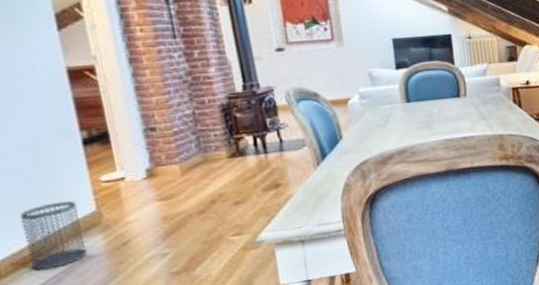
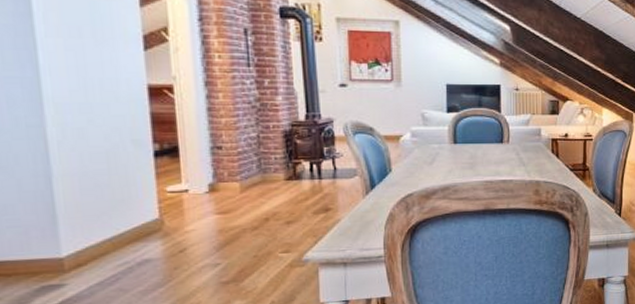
wastebasket: present [19,201,88,271] -> none [88,206,147,270]

